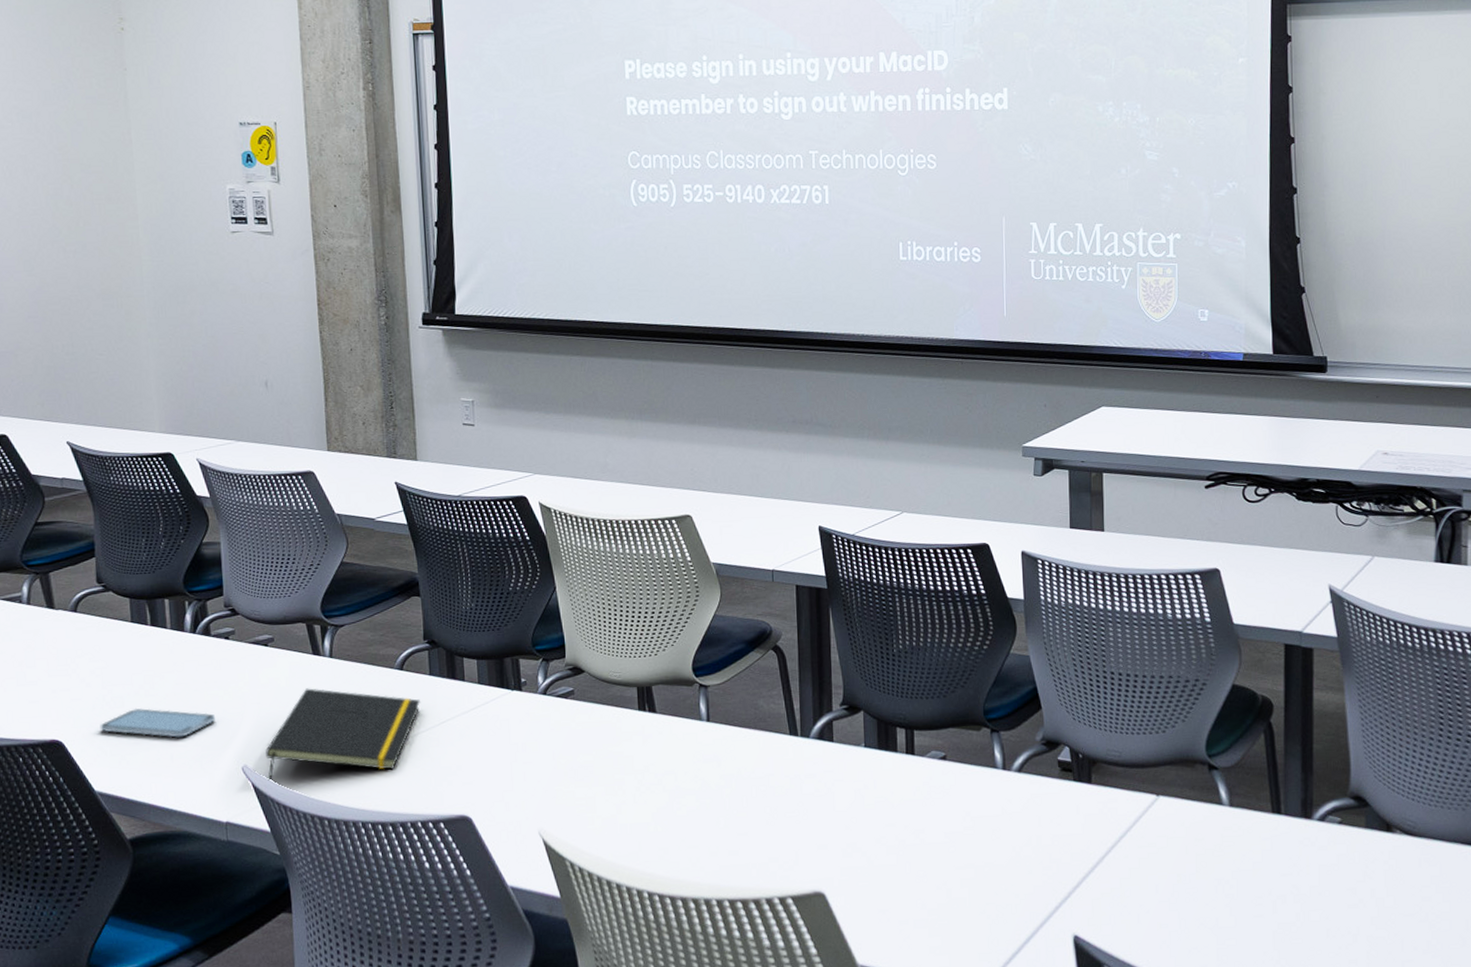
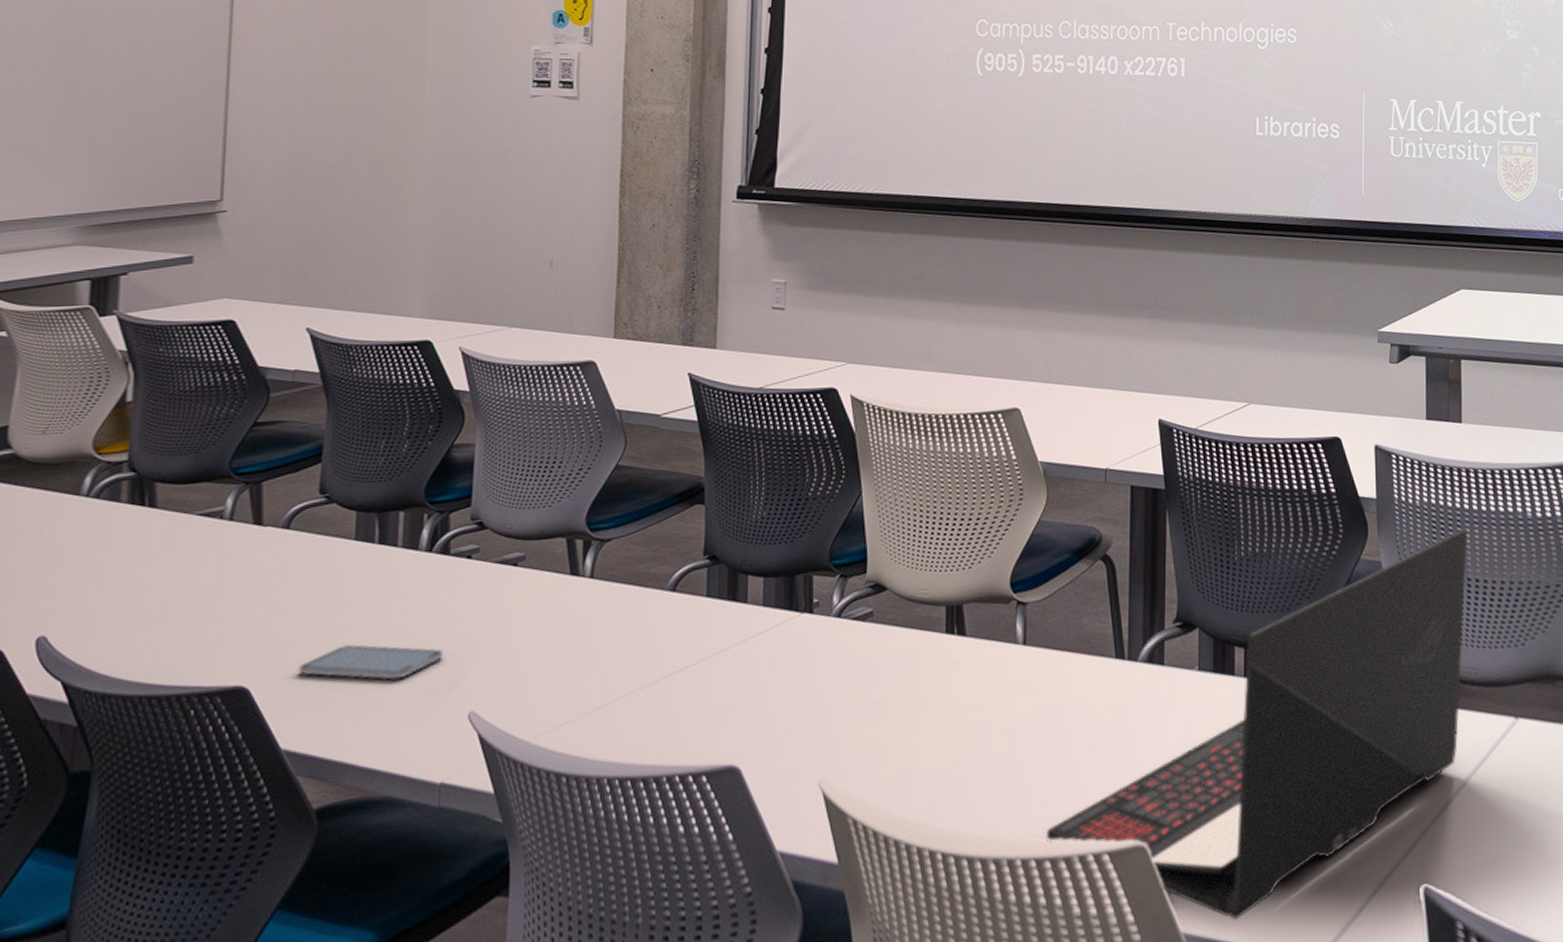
notepad: present [265,688,421,781] -> none [498,615,694,730]
laptop: none [737,628,1111,957] -> present [1047,529,1468,921]

